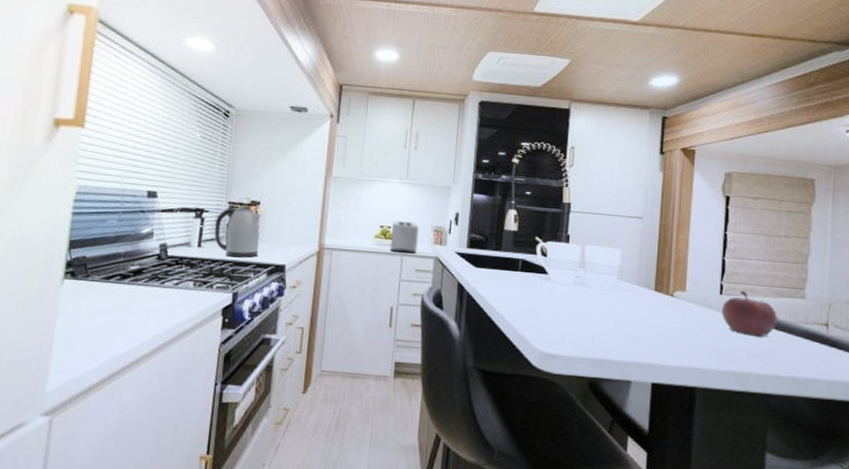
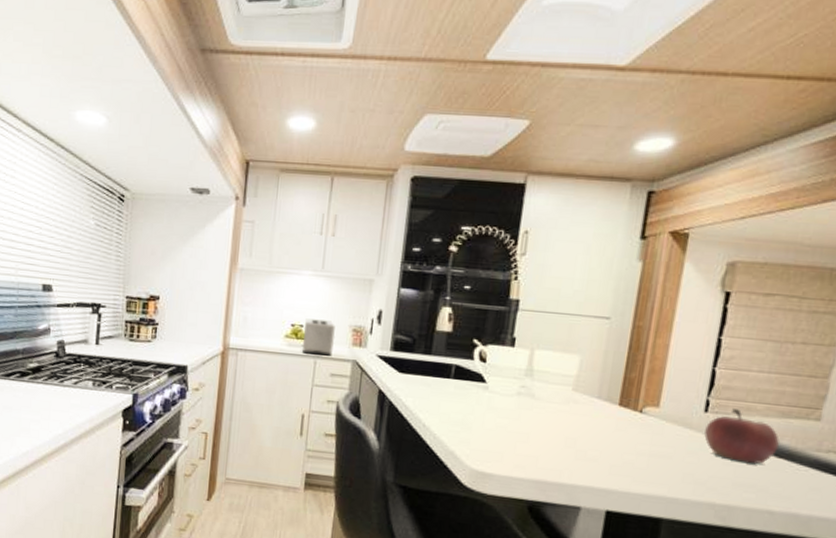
kettle: present [214,207,261,258] -> none [112,302,161,357]

